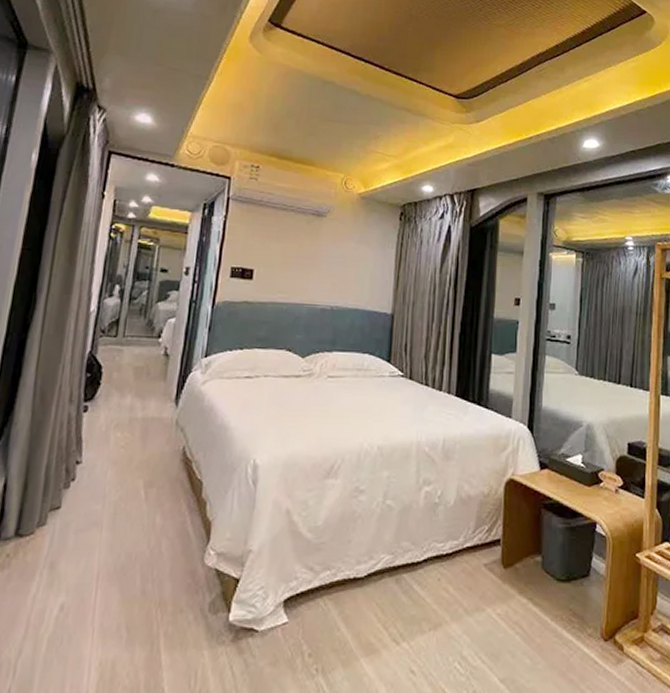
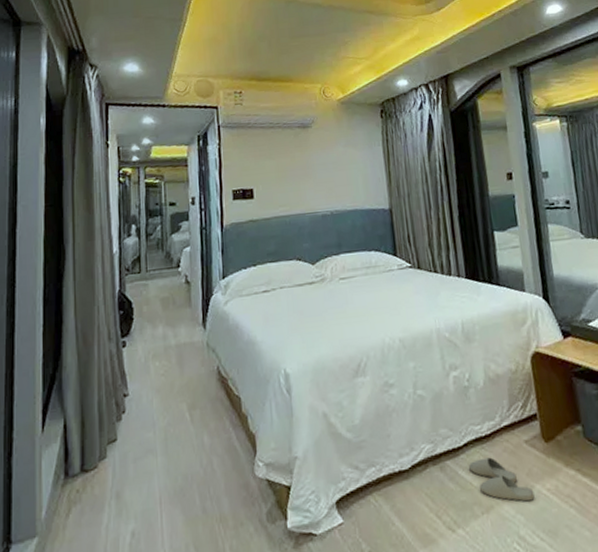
slippers: none [425,576,484,623] -> present [469,457,535,502]

